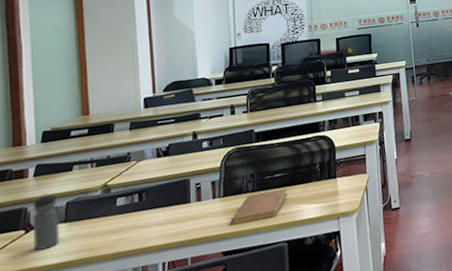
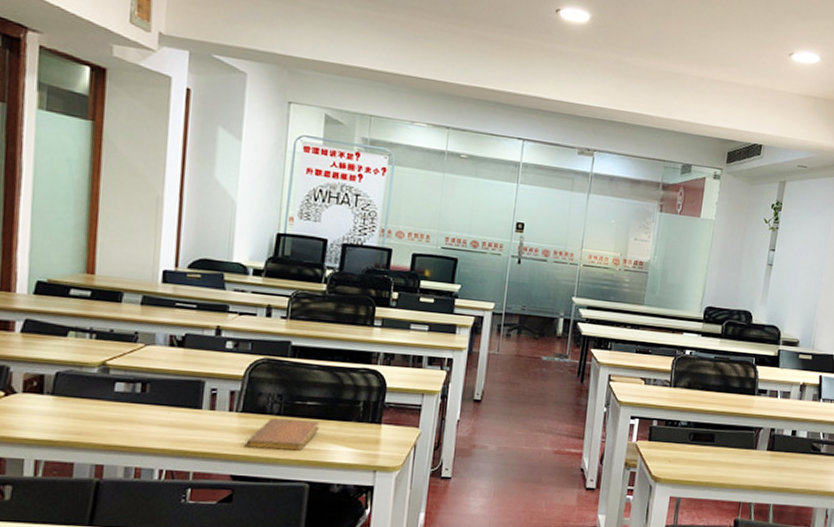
water bottle: present [32,193,60,251] -> none [11,355,46,420]

